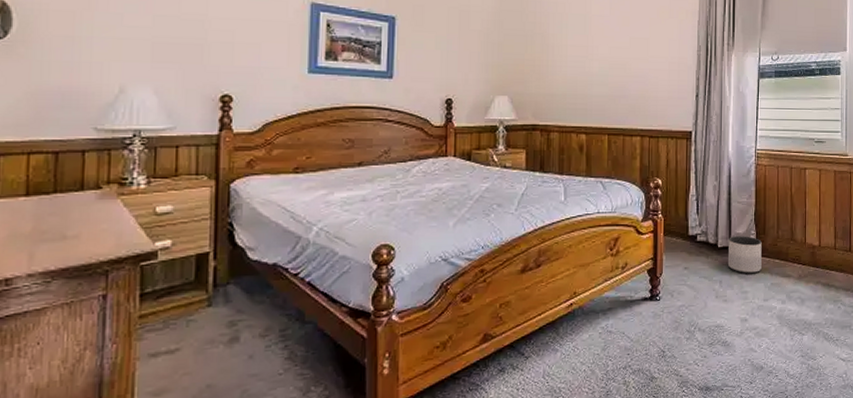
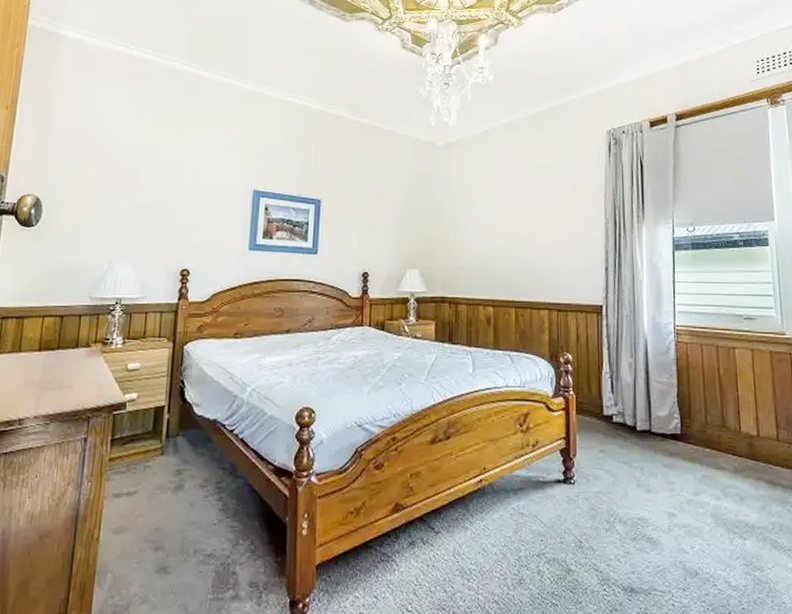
planter: present [727,236,762,274] -> none [648,419,689,463]

